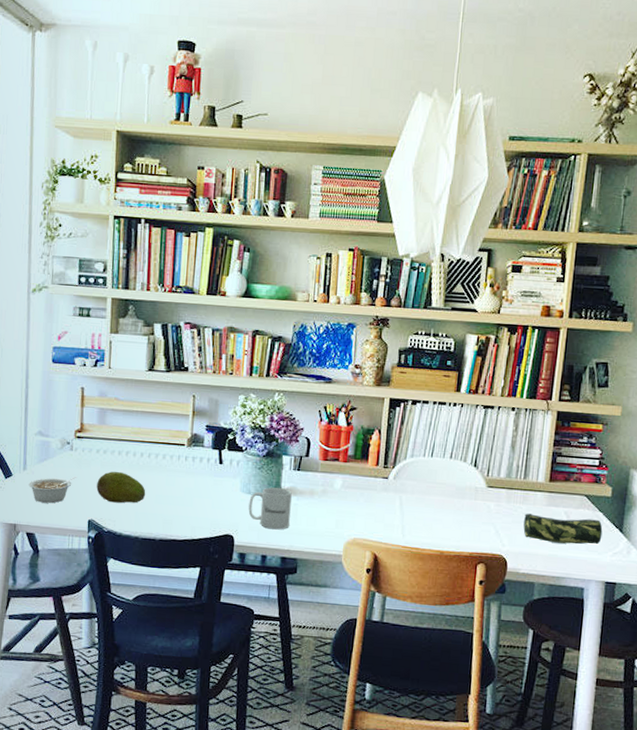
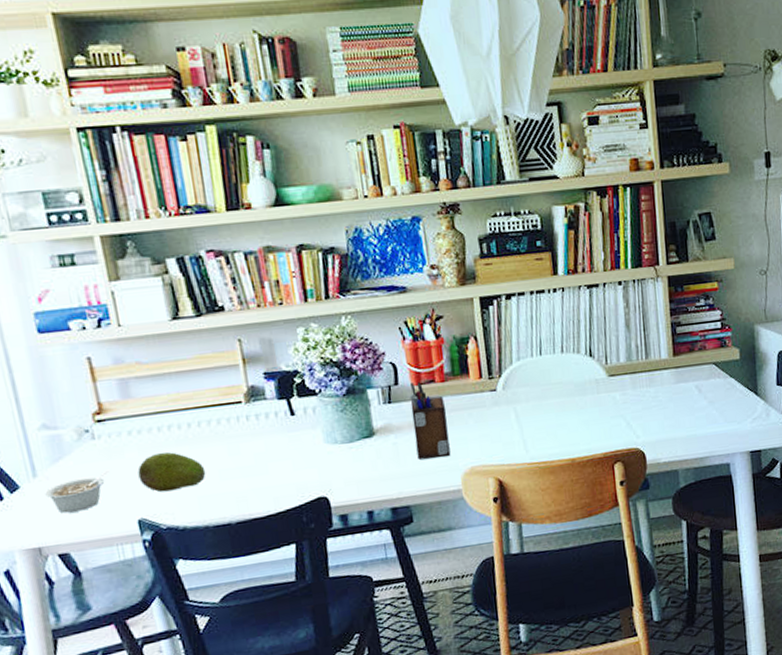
mug: present [248,487,292,530] -> none [337,427,393,479]
desk organizer: none [311,457,344,525] -> present [409,381,451,460]
pencil case: present [523,513,603,545] -> none [654,386,738,423]

